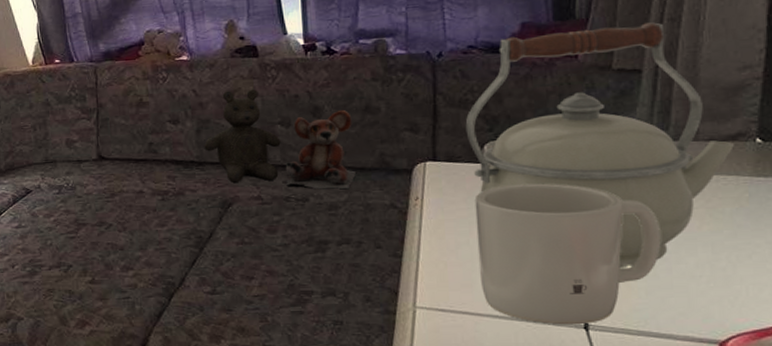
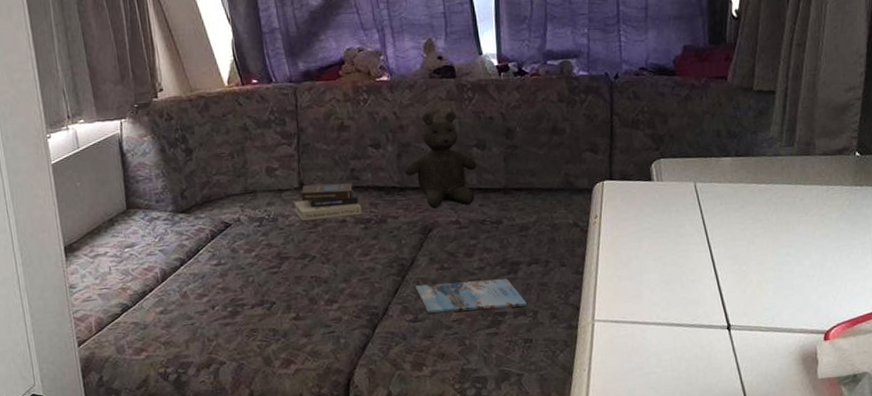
books: none [92,156,160,190] -> present [294,183,363,221]
magazine: none [213,257,338,287] -> present [415,278,528,314]
stuffed animal: present [285,109,357,189] -> none [481,131,545,211]
kettle: present [465,22,735,268] -> none [637,47,841,272]
mug: present [474,183,661,325] -> none [643,198,786,327]

